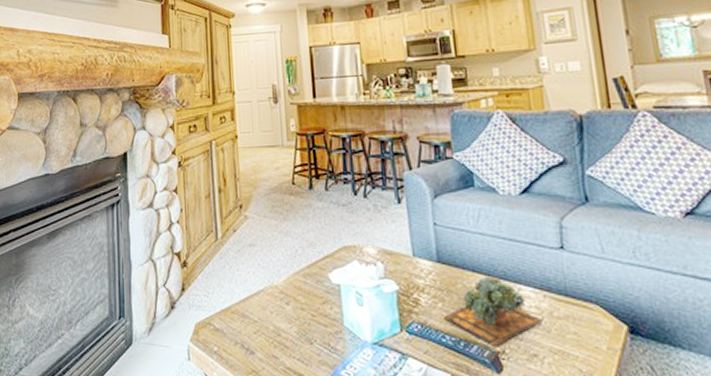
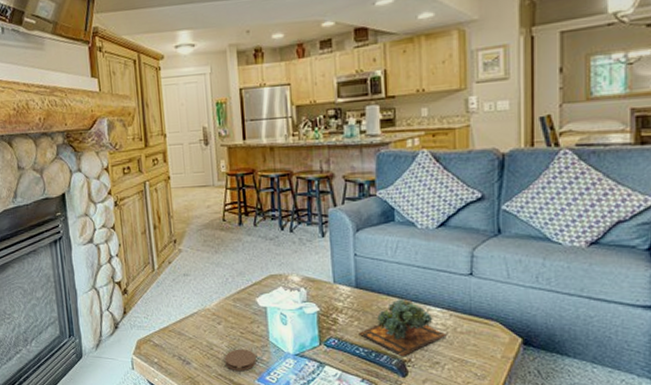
coaster: none [294,335,330,363] -> present [225,349,256,371]

